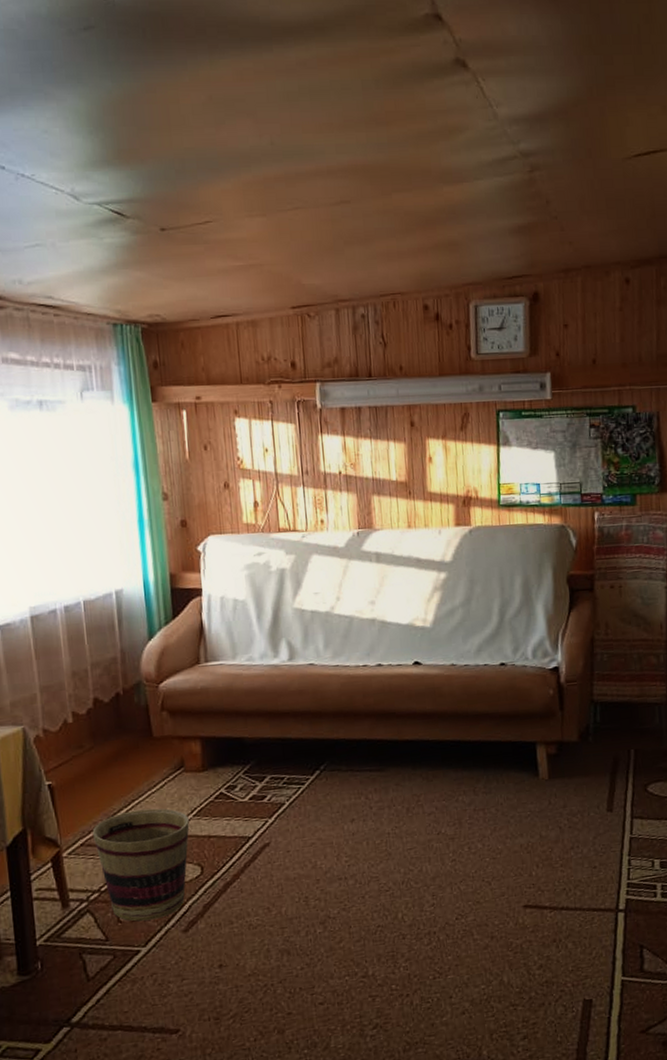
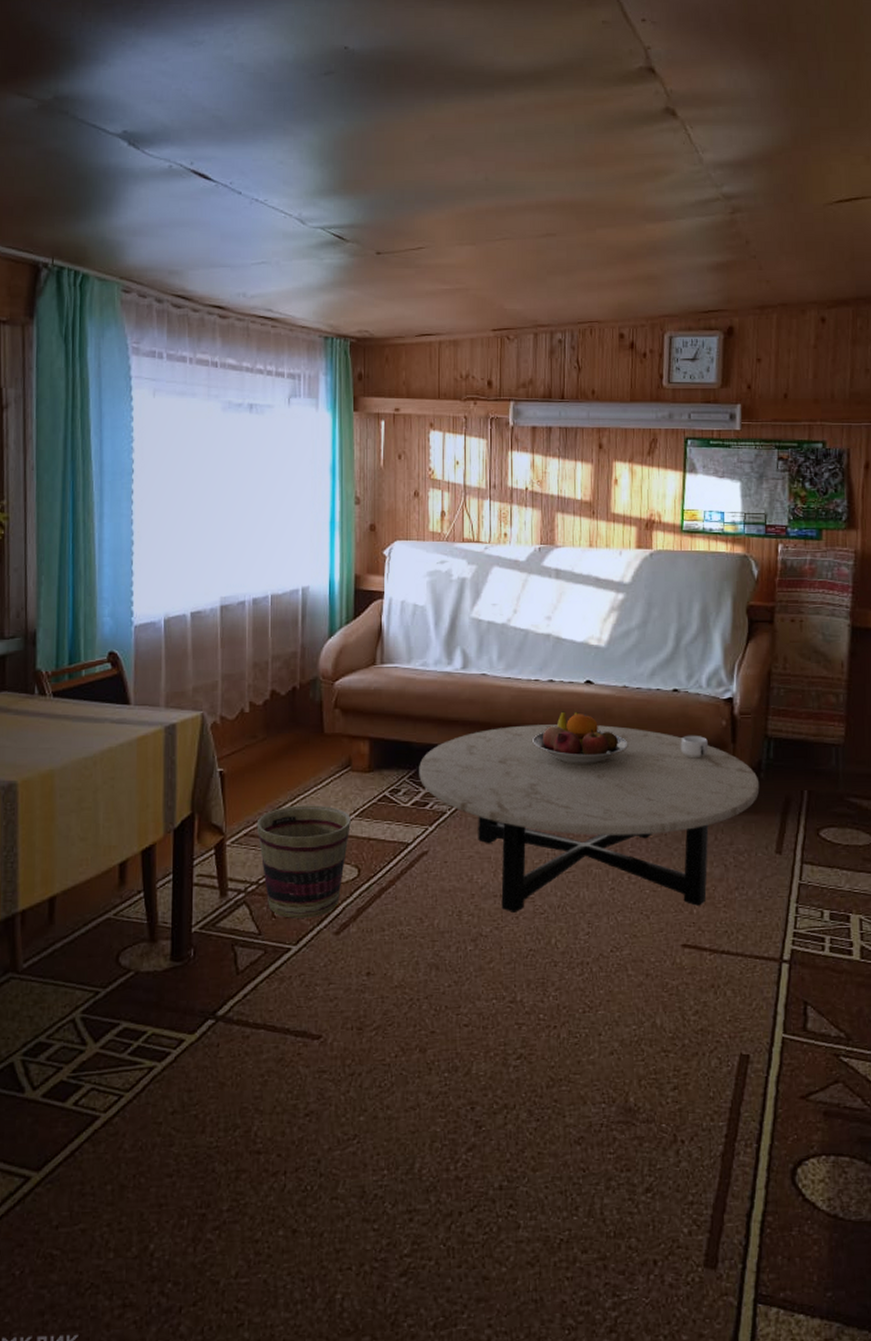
coffee table: none [253,704,589,893] -> present [419,724,760,912]
fruit bowl: none [365,693,460,745] -> present [532,711,628,764]
mug: none [510,706,538,729] -> present [680,735,708,759]

